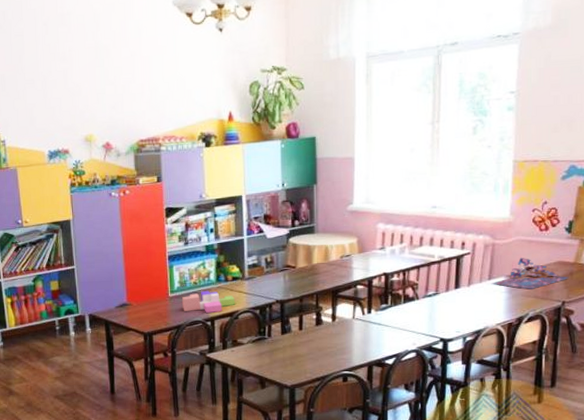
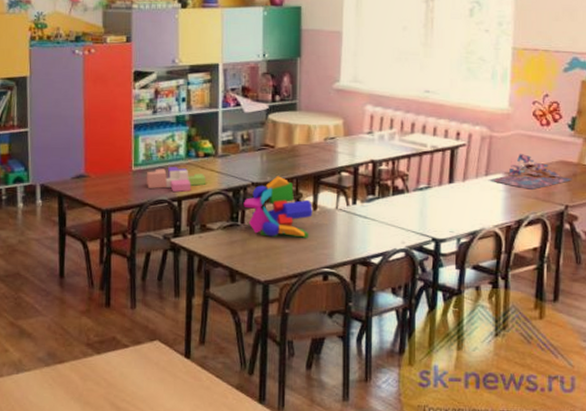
toy block set: none [270,293,332,347] -> present [243,176,313,238]

